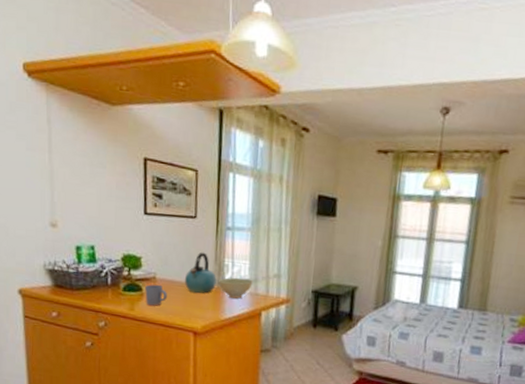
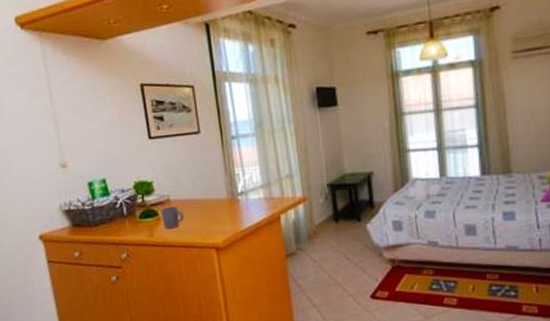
kettle: present [184,252,217,293] -> none [197,165,230,208]
bowl: present [219,277,253,299] -> none [232,184,266,207]

